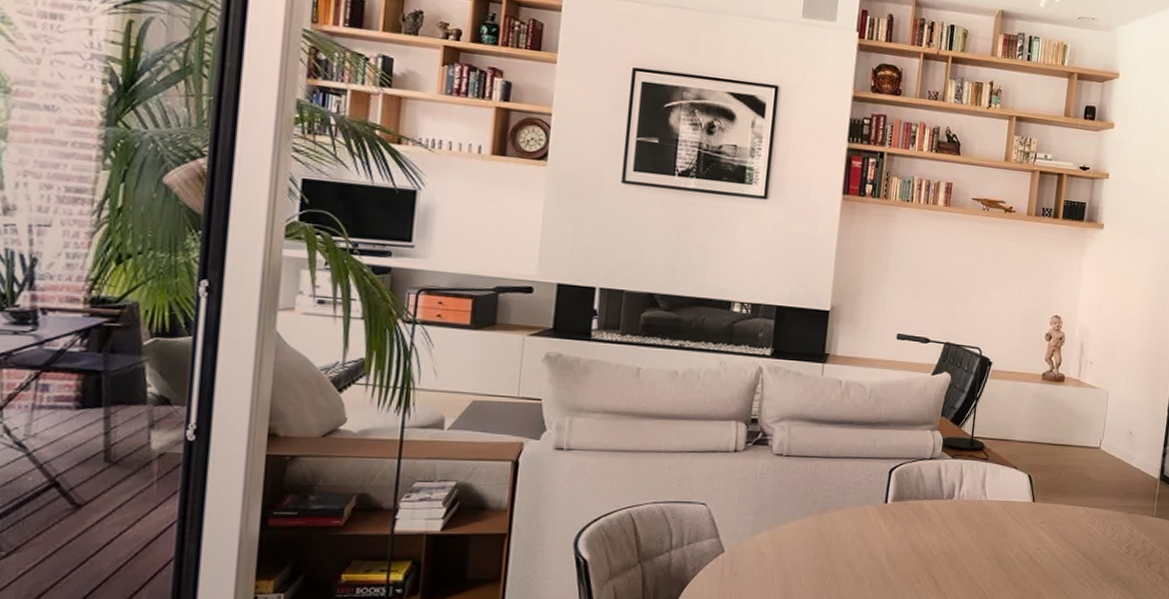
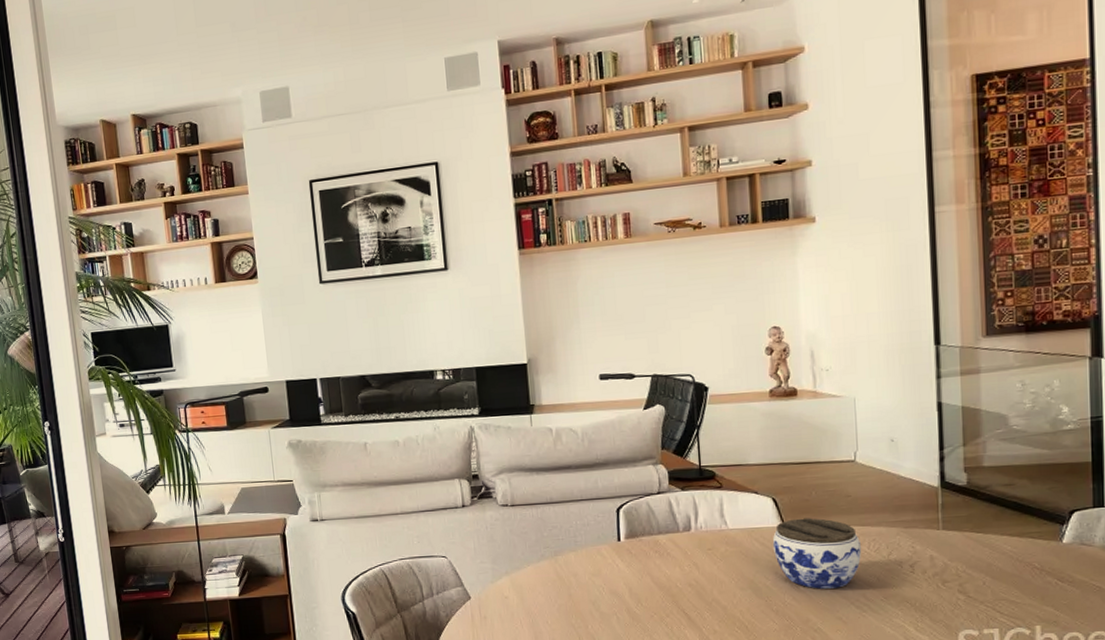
jar: none [1021,496,1093,564] -> present [772,518,862,589]

